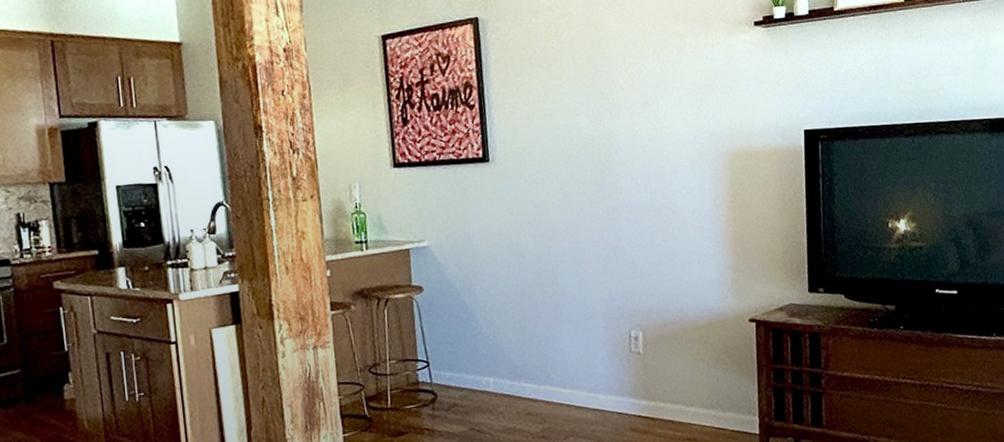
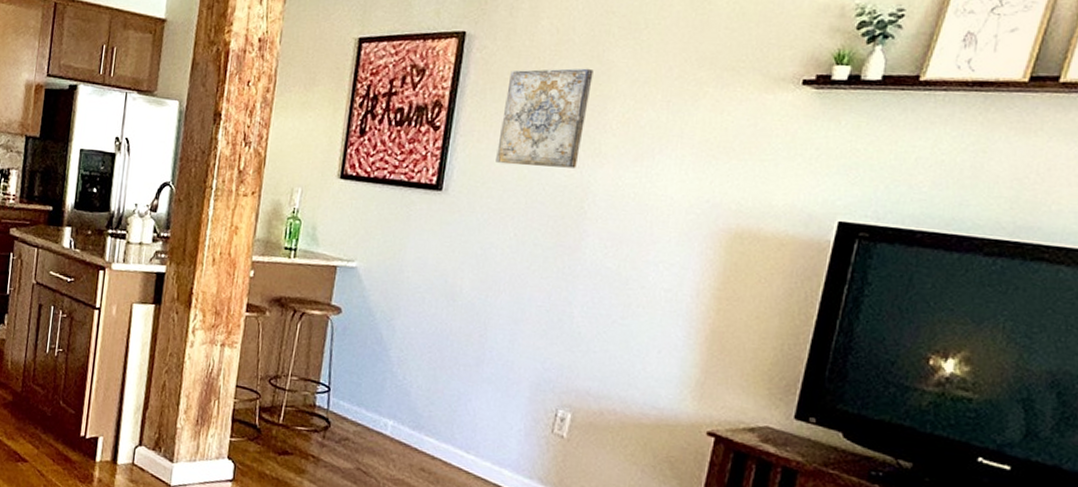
wall art: none [525,35,598,129] -> present [496,68,594,168]

